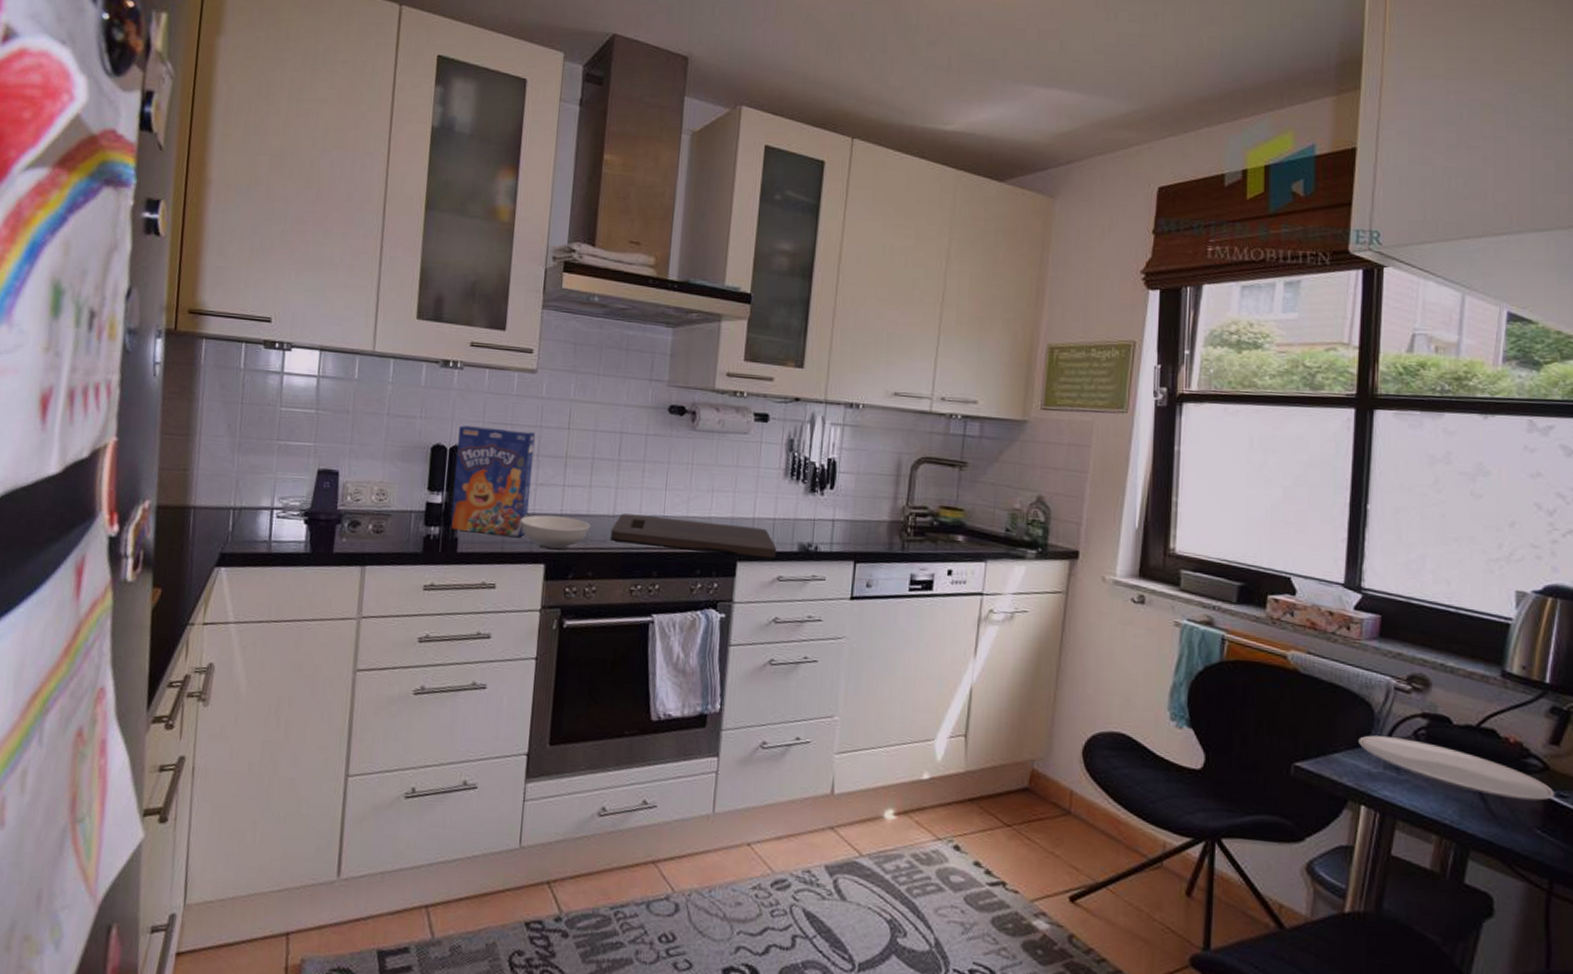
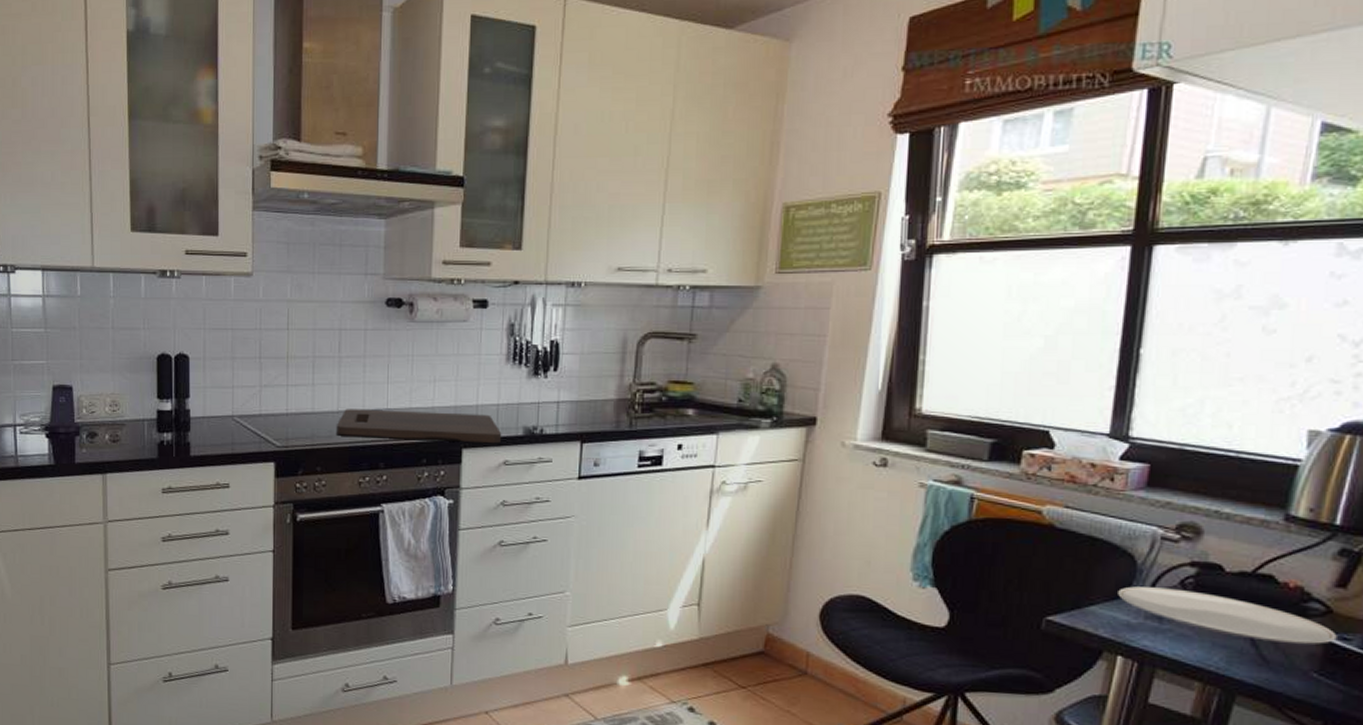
cereal box: present [451,425,535,538] -> none [181,334,256,439]
bowl: present [520,515,591,550] -> none [247,415,317,448]

